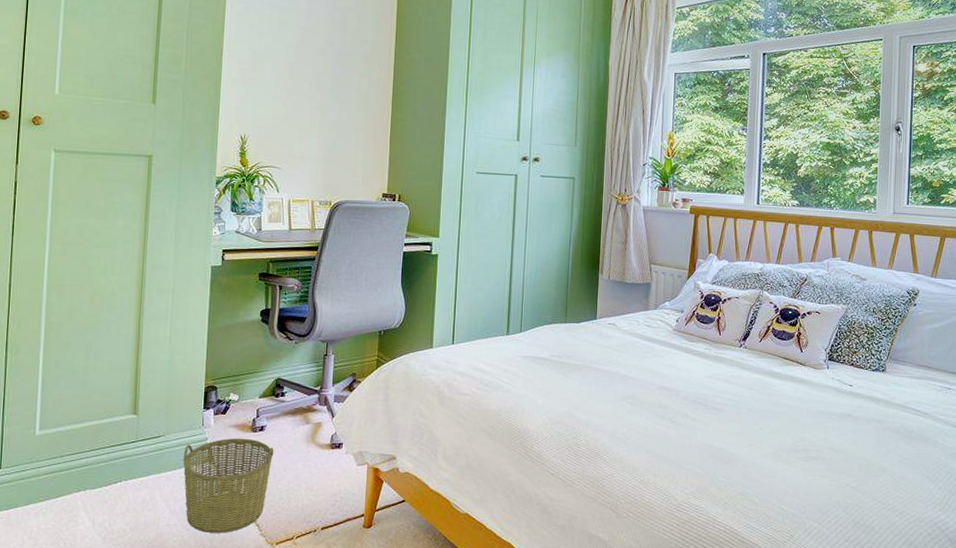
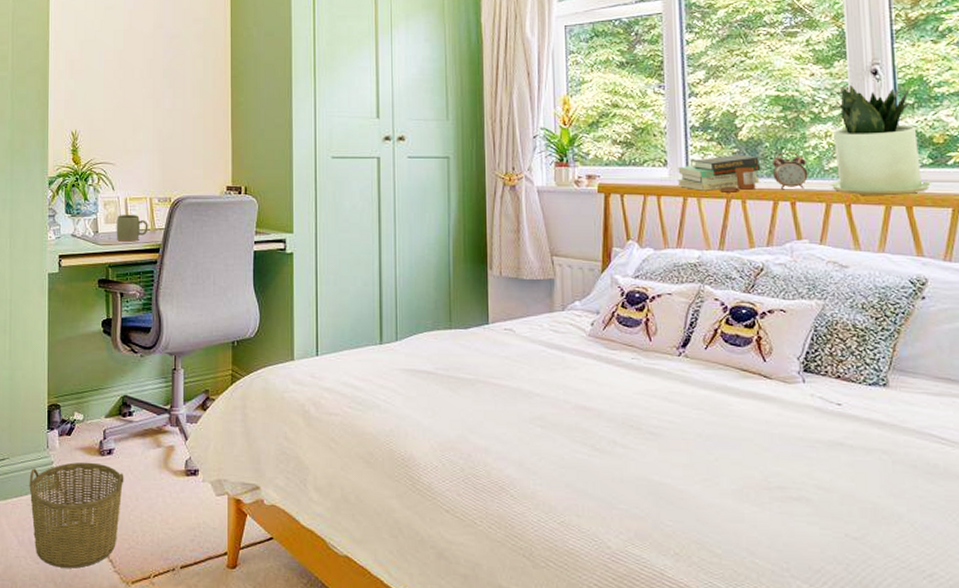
mug: none [278,215,309,240] -> present [116,215,148,242]
books: none [750,187,812,216] -> present [677,154,761,191]
candle: none [781,197,808,218] -> present [720,166,756,192]
alarm clock: none [819,188,845,218] -> present [771,152,808,190]
planter: none [859,138,929,226] -> present [830,82,933,195]

